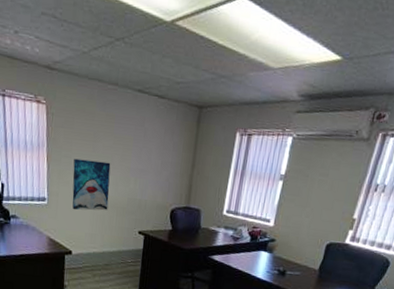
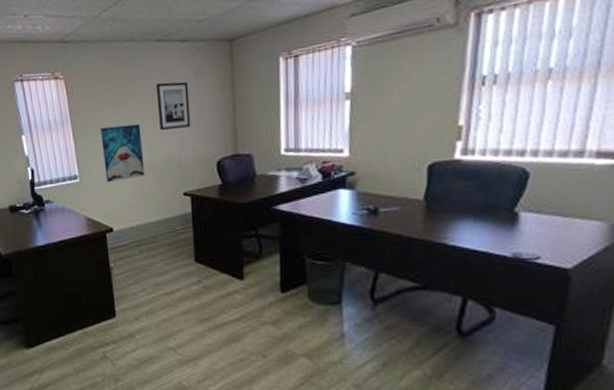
wall art: none [128,130,159,175] -> present [156,81,191,131]

